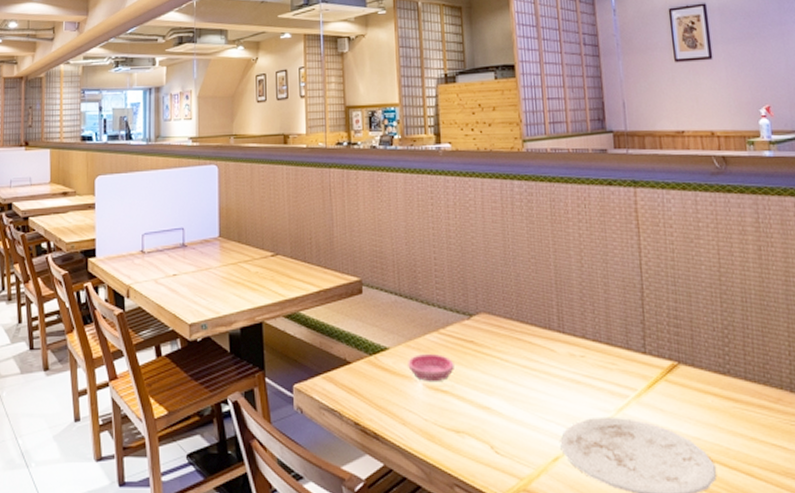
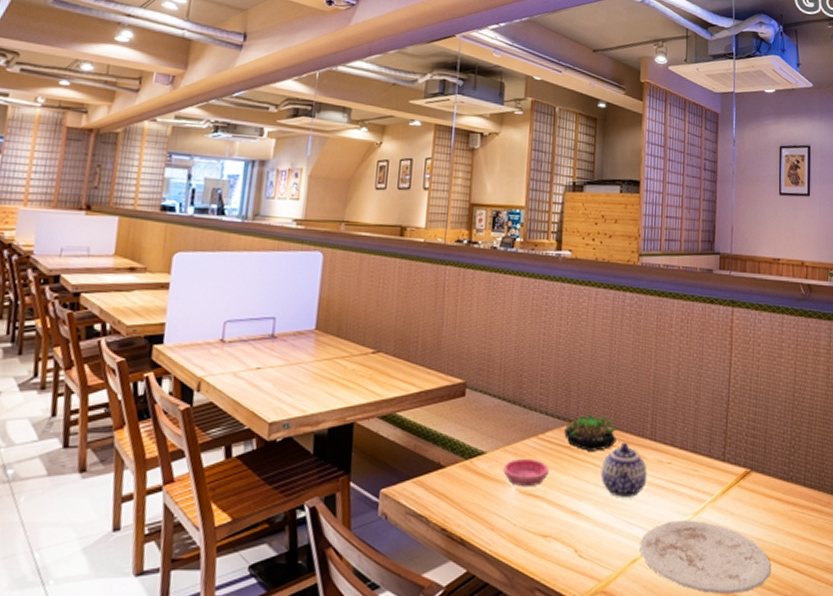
succulent plant: none [465,307,522,345] -> present [564,413,617,451]
teapot: none [508,336,560,392] -> present [600,442,647,497]

